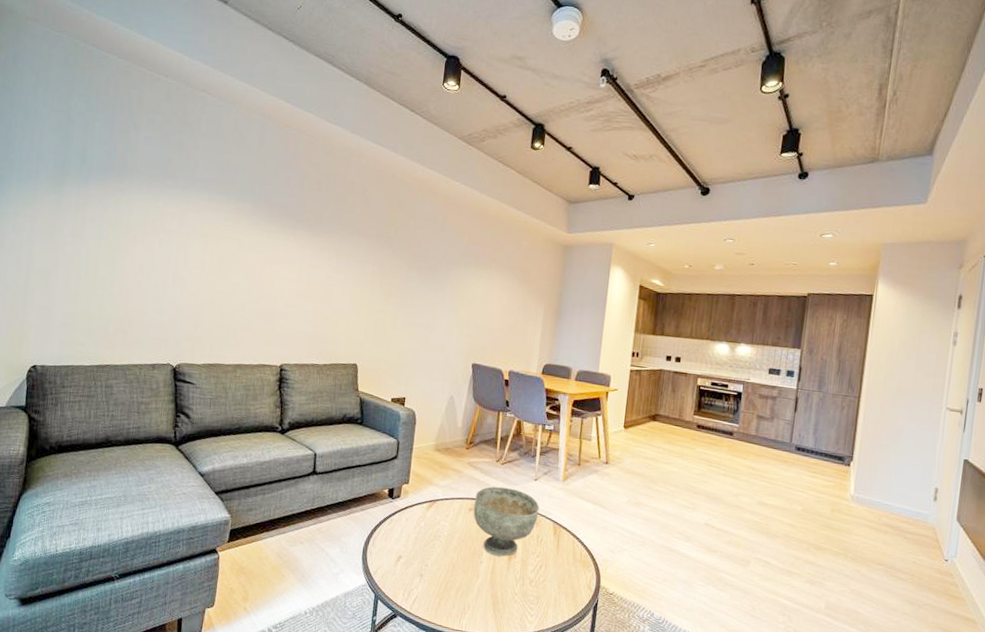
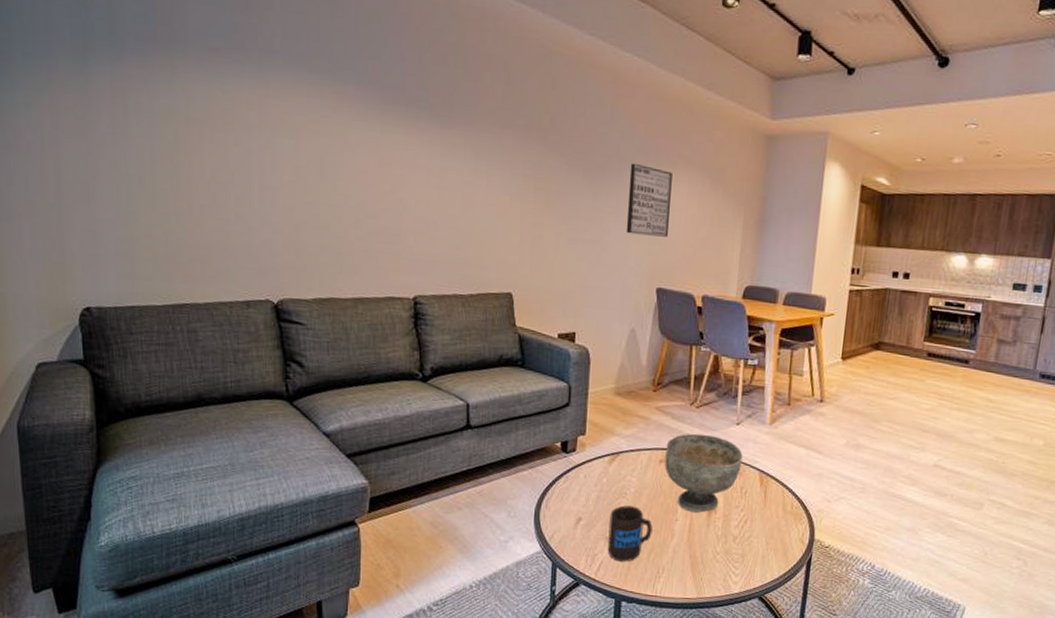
mug: none [422,547,461,598] -> present [607,505,653,562]
wall art: none [449,264,488,323] -> present [625,162,672,237]

